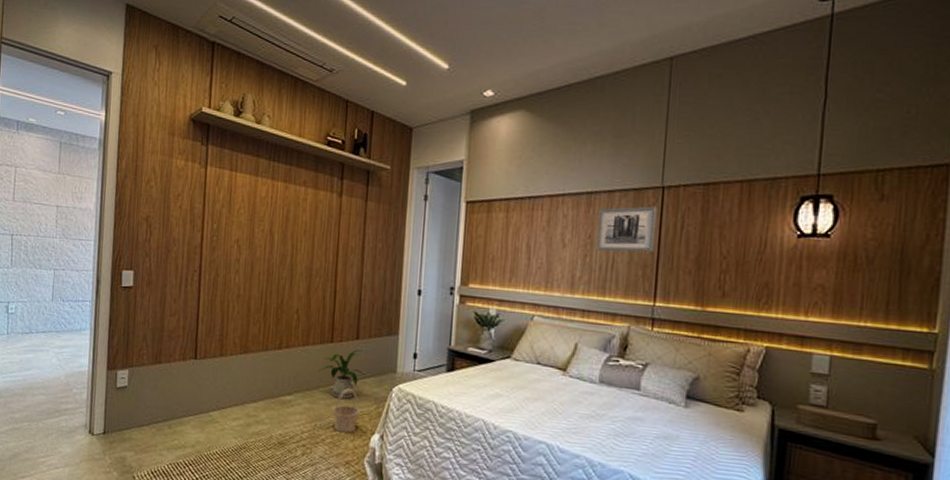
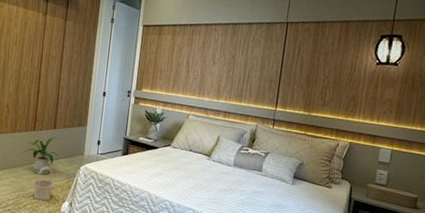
wall art: present [596,206,658,252] -> none [237,36,283,71]

